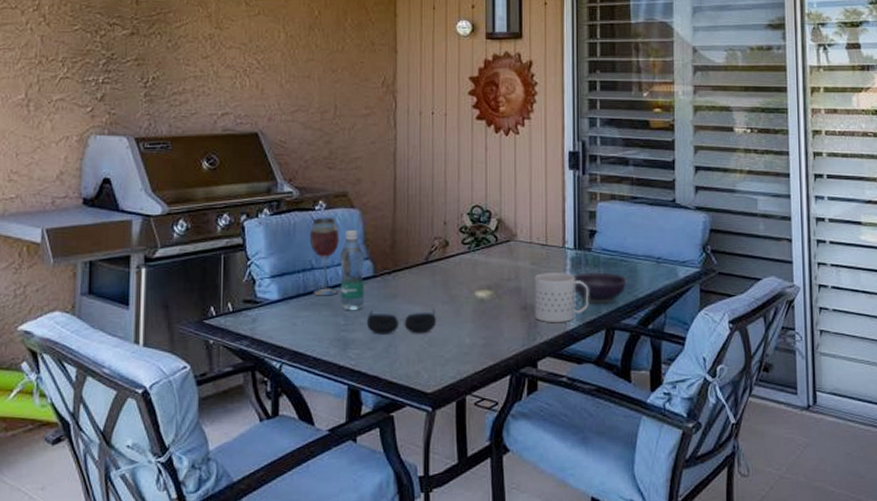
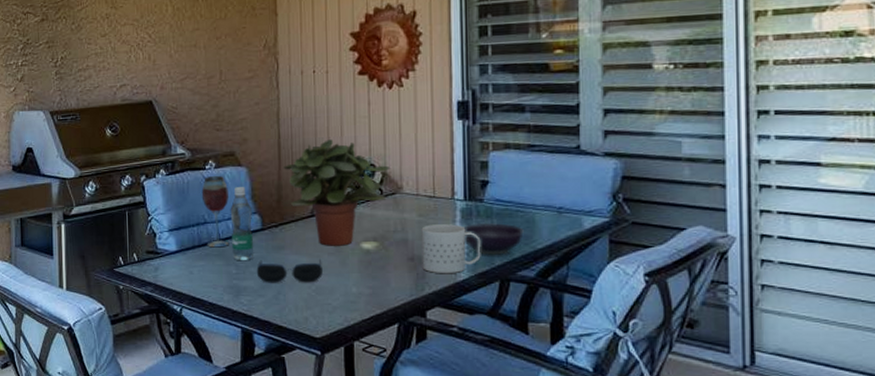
potted plant: none [399,184,505,295] -> present [284,139,390,246]

